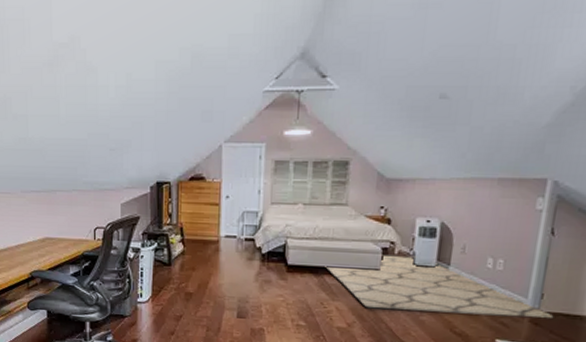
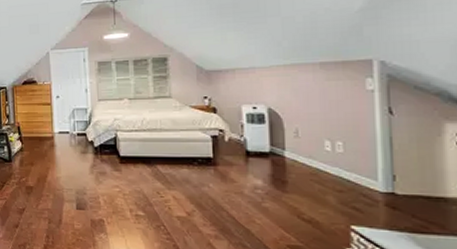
rug: present [325,254,554,318] -> none [157,142,413,201]

